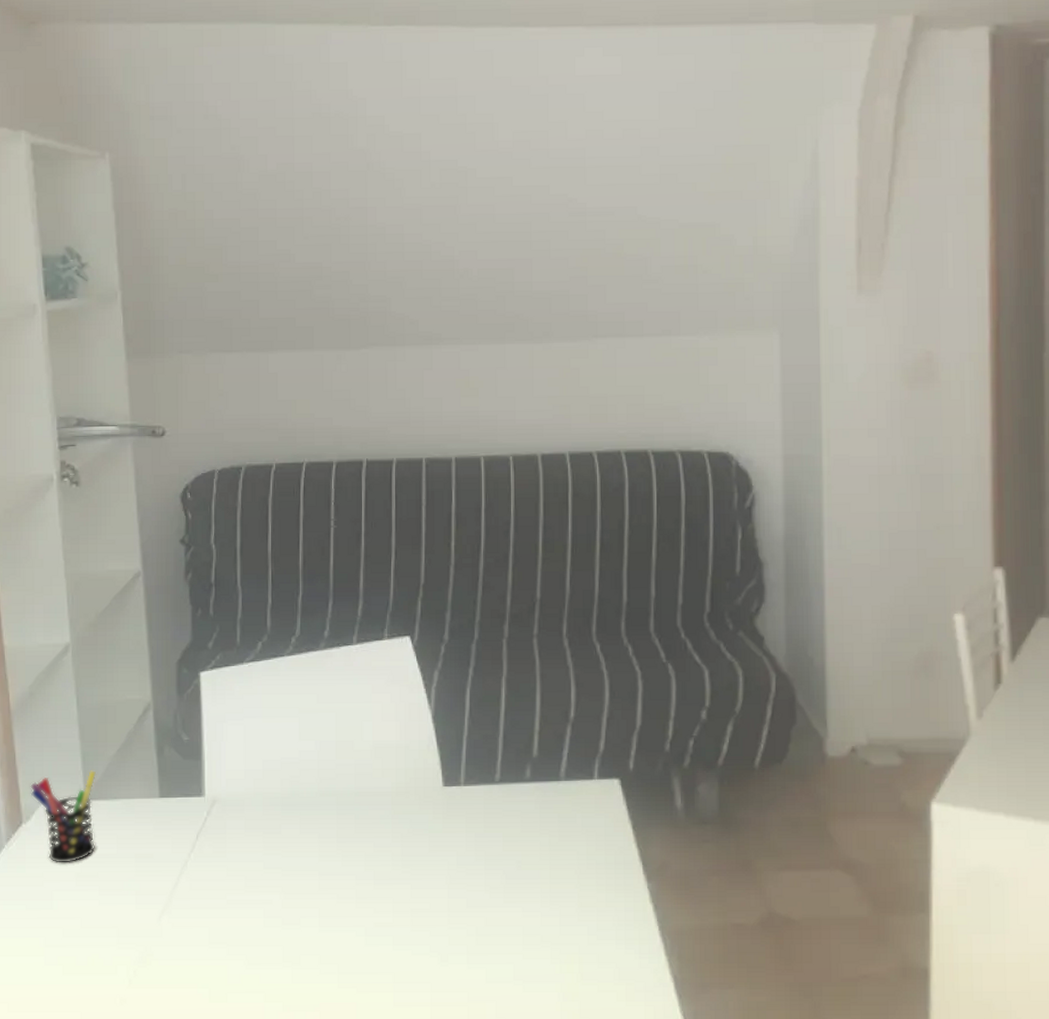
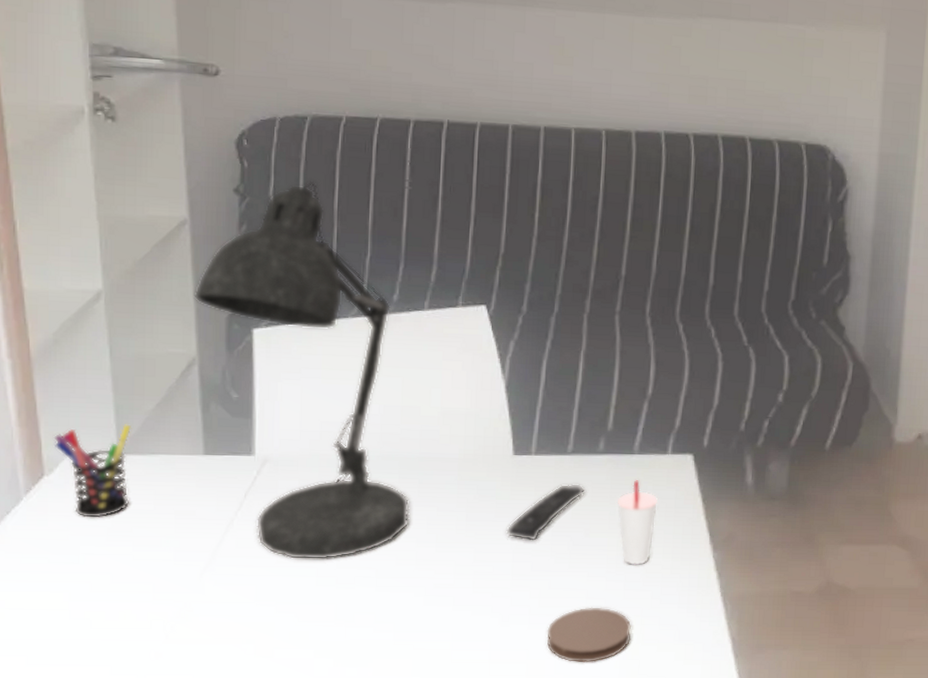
desk lamp: none [148,526,348,901] -> present [194,180,410,560]
remote control: none [440,813,515,875] -> present [506,483,585,541]
coaster: none [485,944,570,1005] -> present [546,607,632,663]
cup: none [546,808,588,898] -> present [617,480,659,565]

